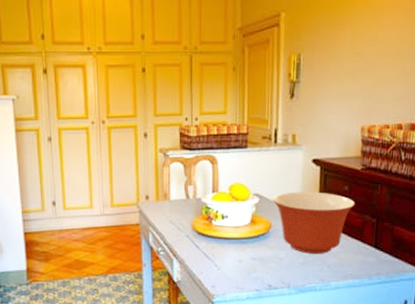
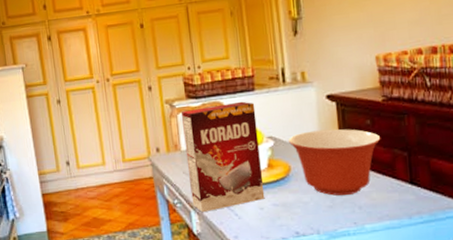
cereal box: none [174,157,246,262] -> present [182,101,265,213]

